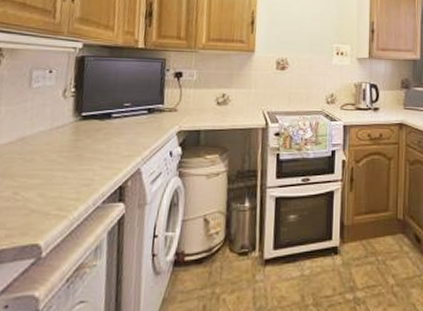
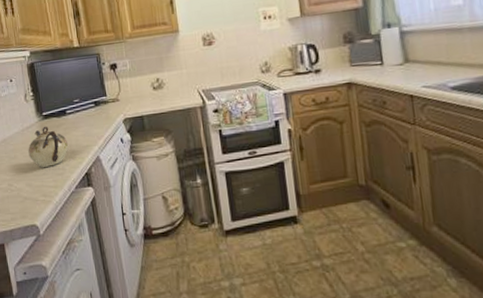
teapot: none [50,128,106,175] -> present [28,126,69,167]

